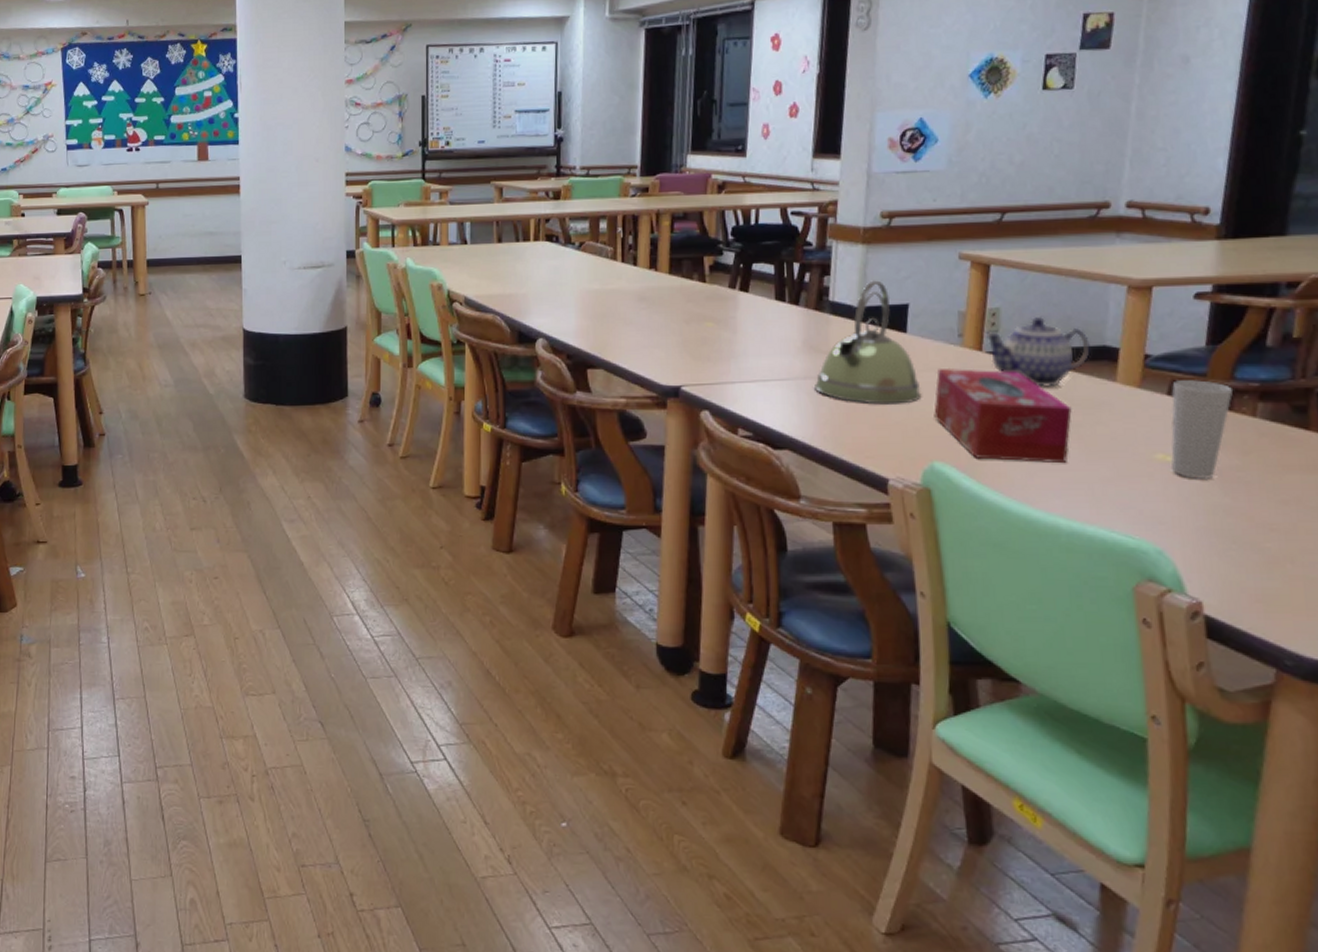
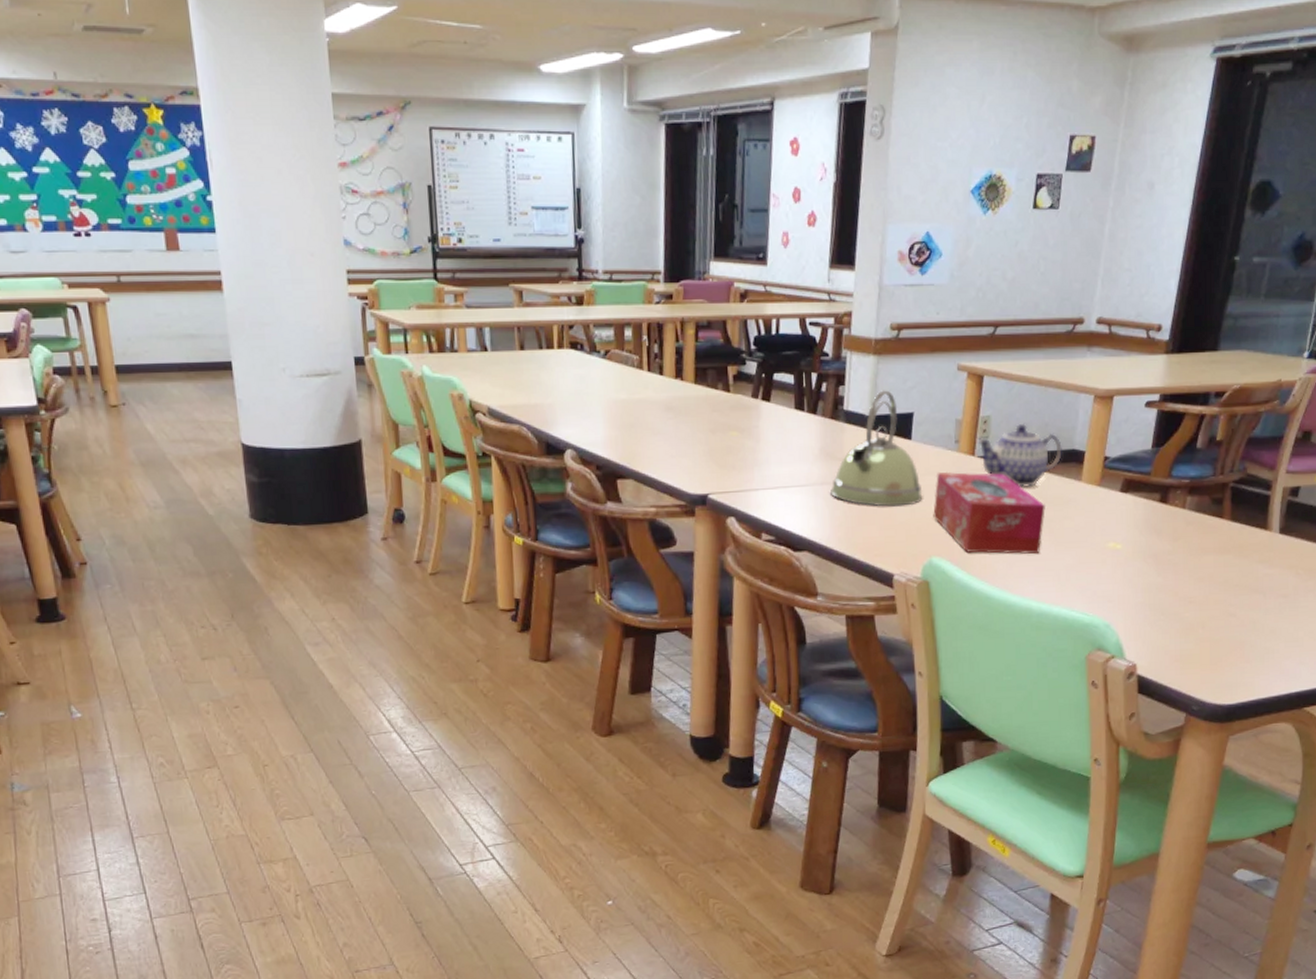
cup: present [1170,380,1234,481] -> none [1120,478,1170,564]

